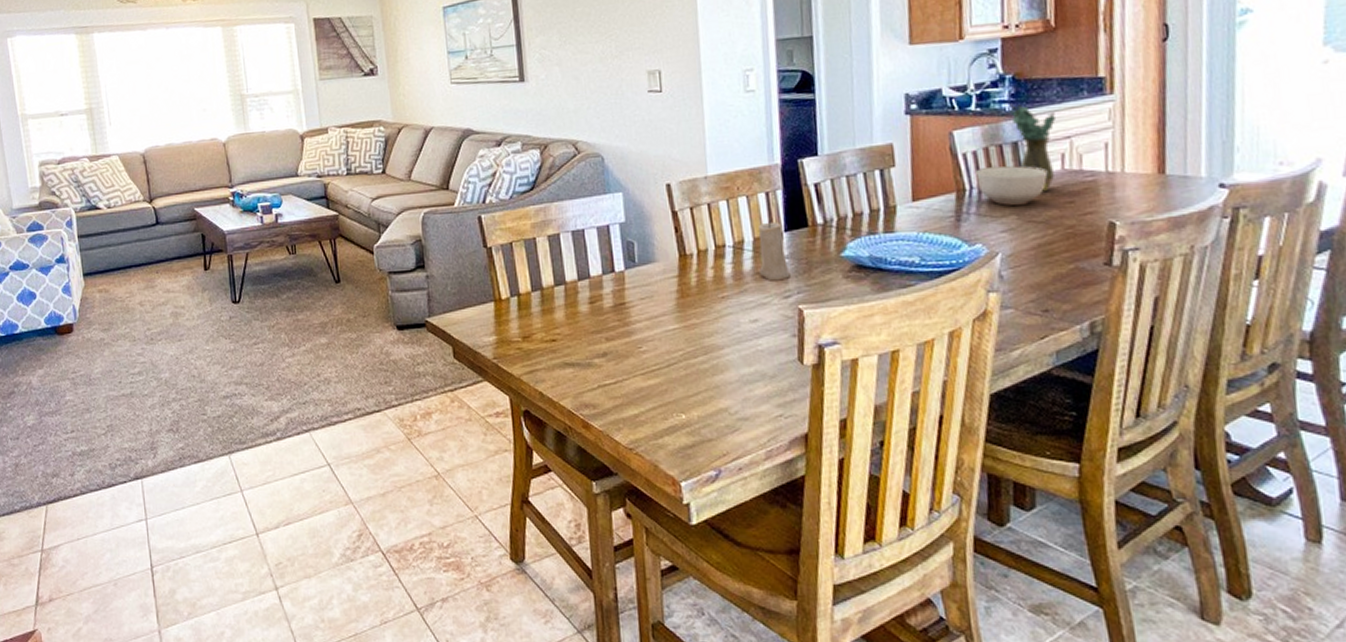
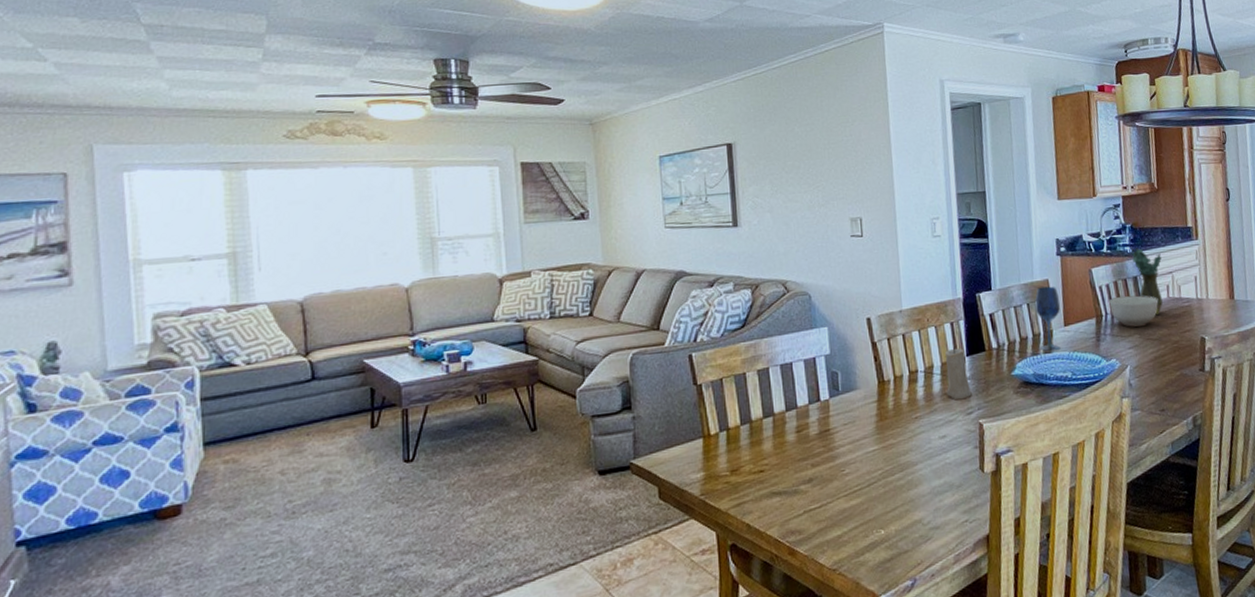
wineglass: none [873,152,909,232] -> present [1034,286,1061,352]

